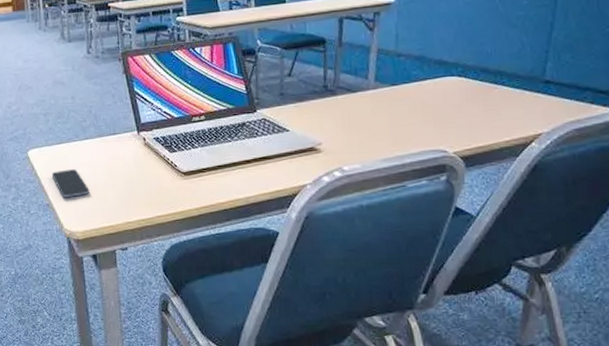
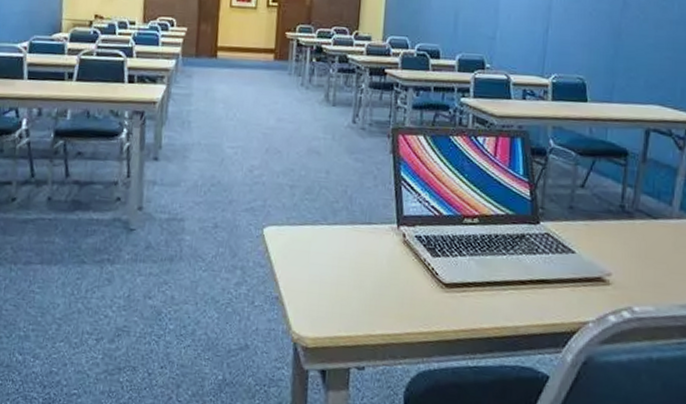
smartphone: present [51,169,90,197] -> none [287,257,330,293]

